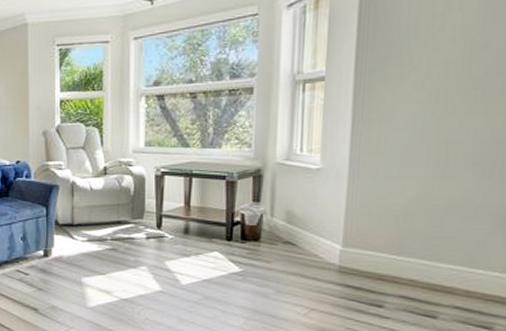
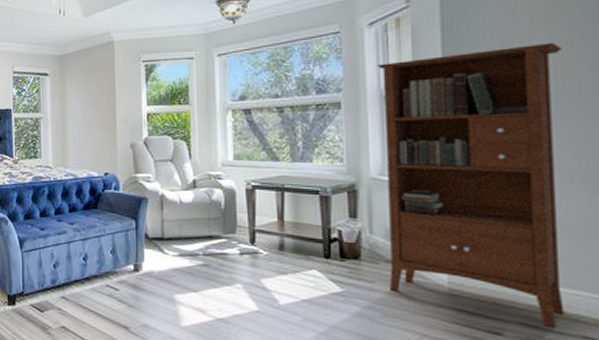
bookcase: none [285,25,474,299] -> present [377,42,564,327]

